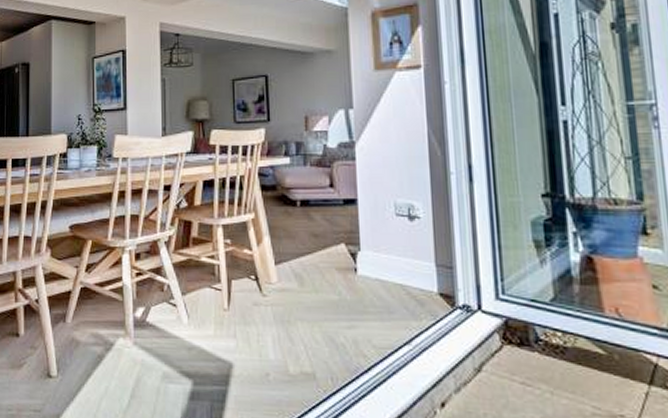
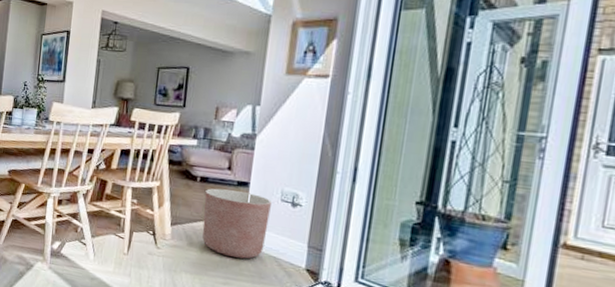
planter: none [309,211,387,292] -> present [202,188,272,259]

